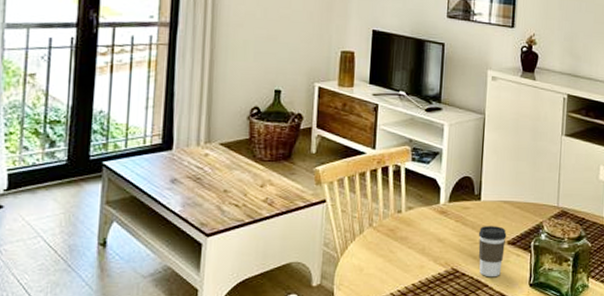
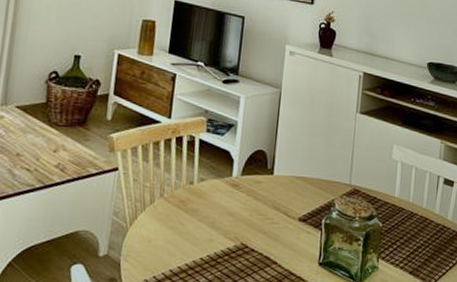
coffee cup: present [478,226,507,277] -> none [269,201,298,255]

